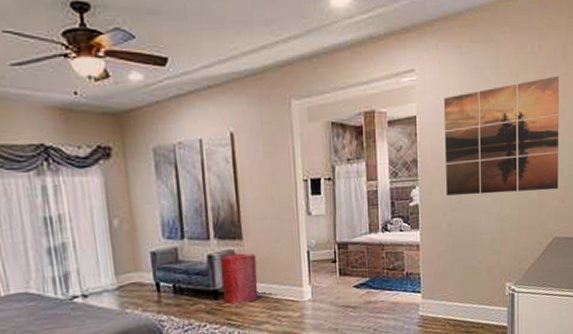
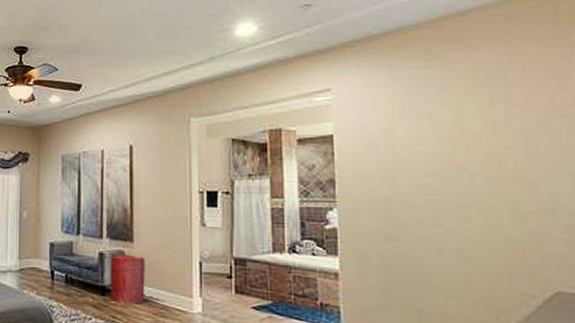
wall art: present [443,76,560,196] -> none [369,93,559,230]

